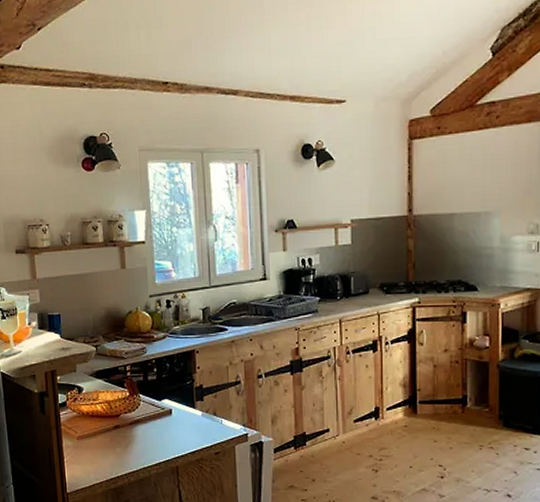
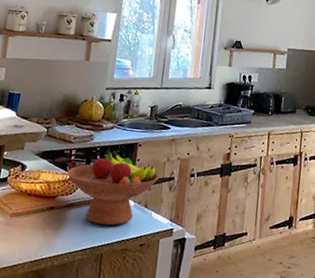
fruit bowl: none [125,361,225,437] -> present [67,149,160,225]

